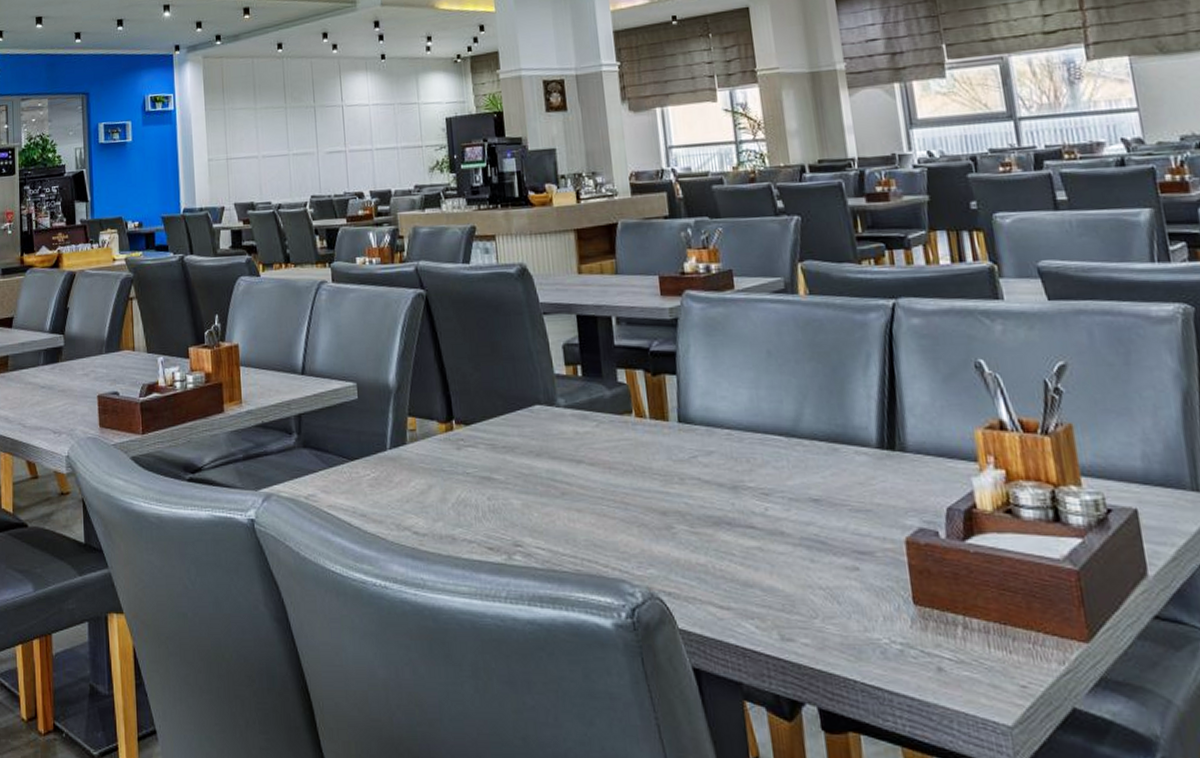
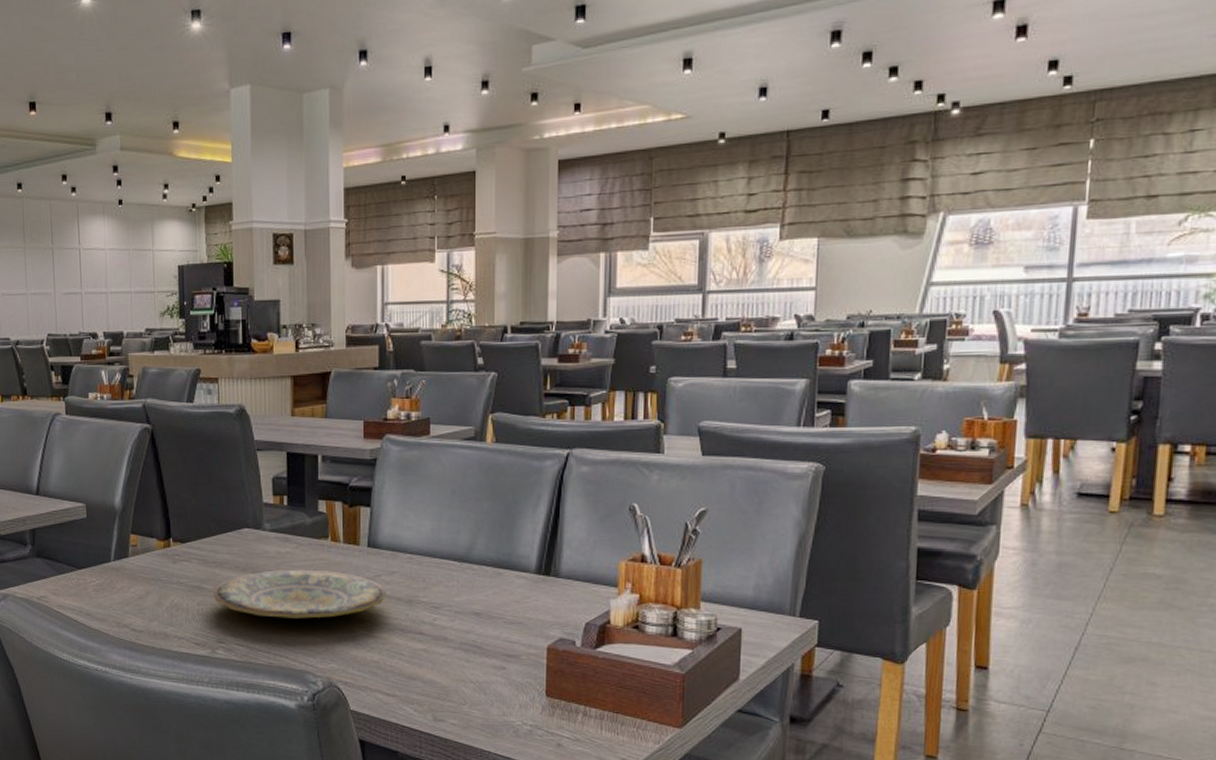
plate: none [504,452,706,513] -> present [212,569,386,619]

